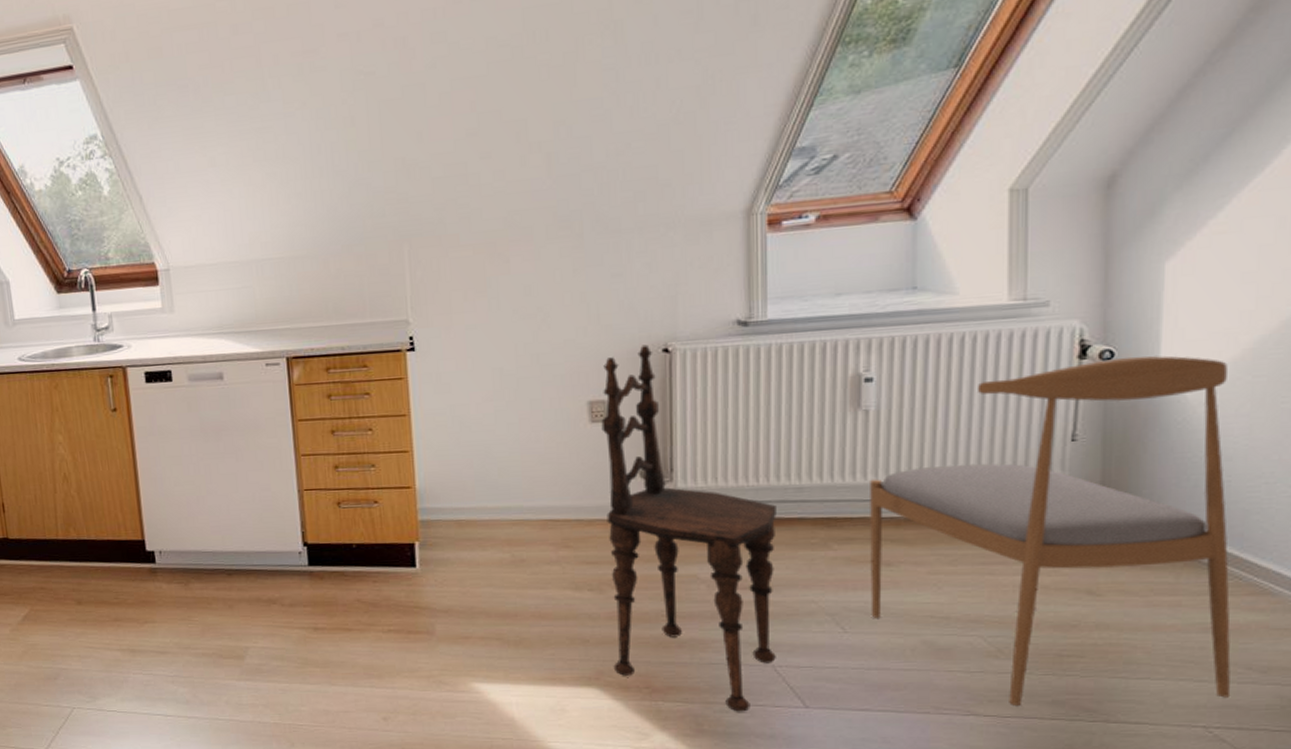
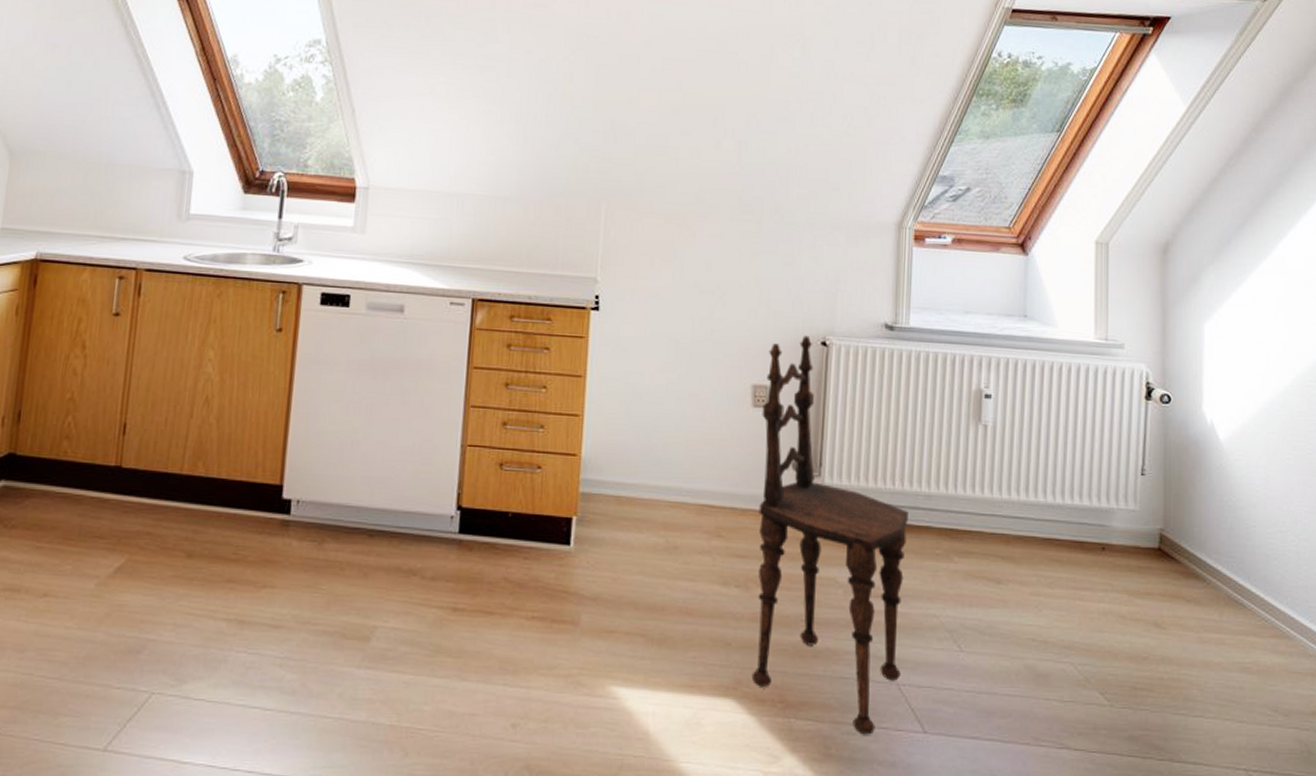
dining chair: present [870,355,1231,705] -> none [983,403,1264,740]

